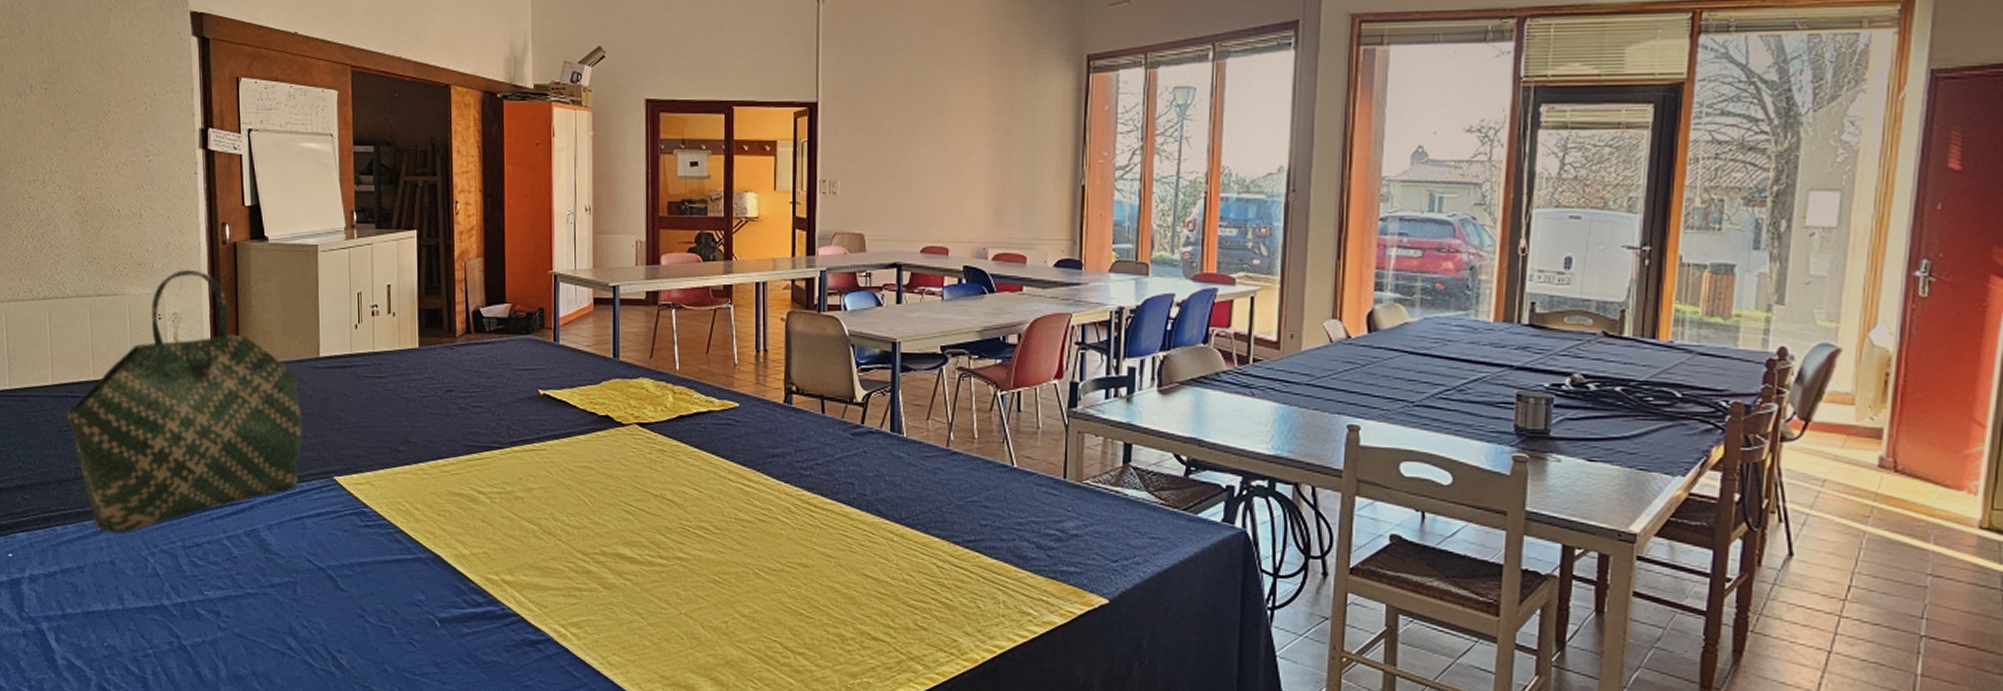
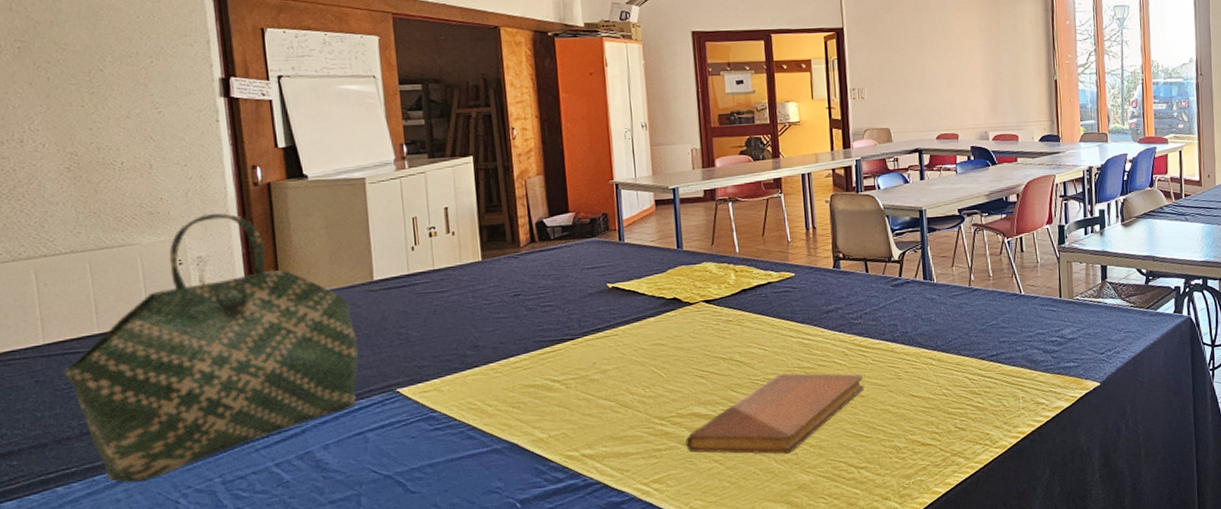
notebook: none [608,523,810,620] -> present [686,373,865,455]

